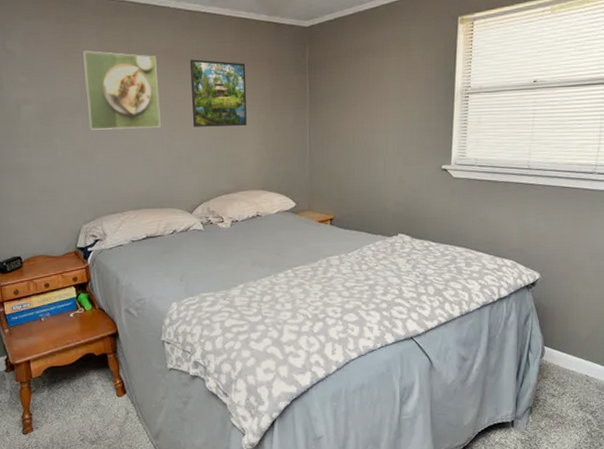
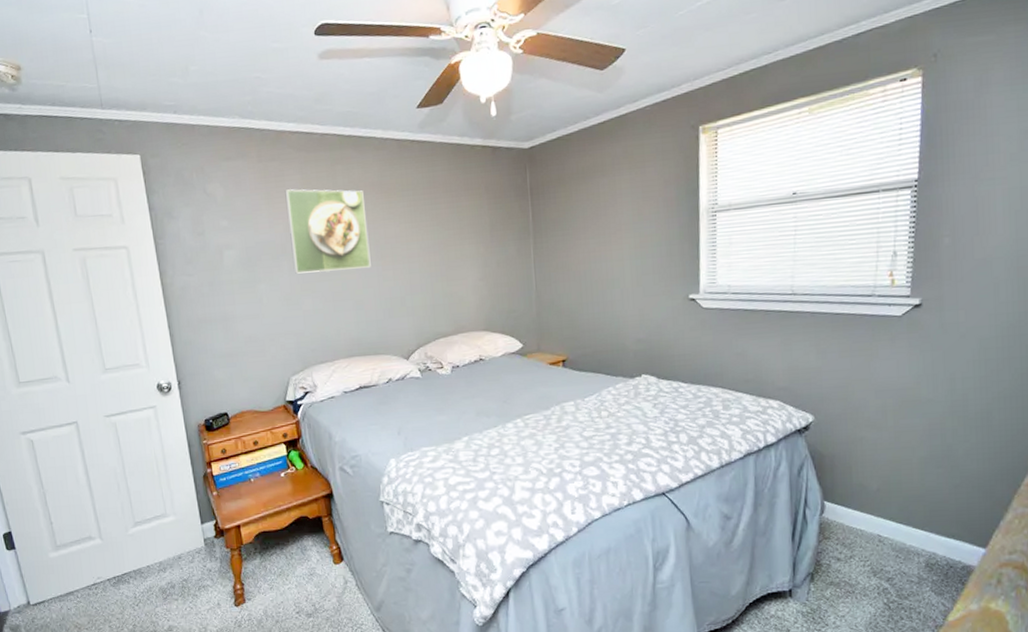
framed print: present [189,59,247,127] -> none [399,191,465,265]

